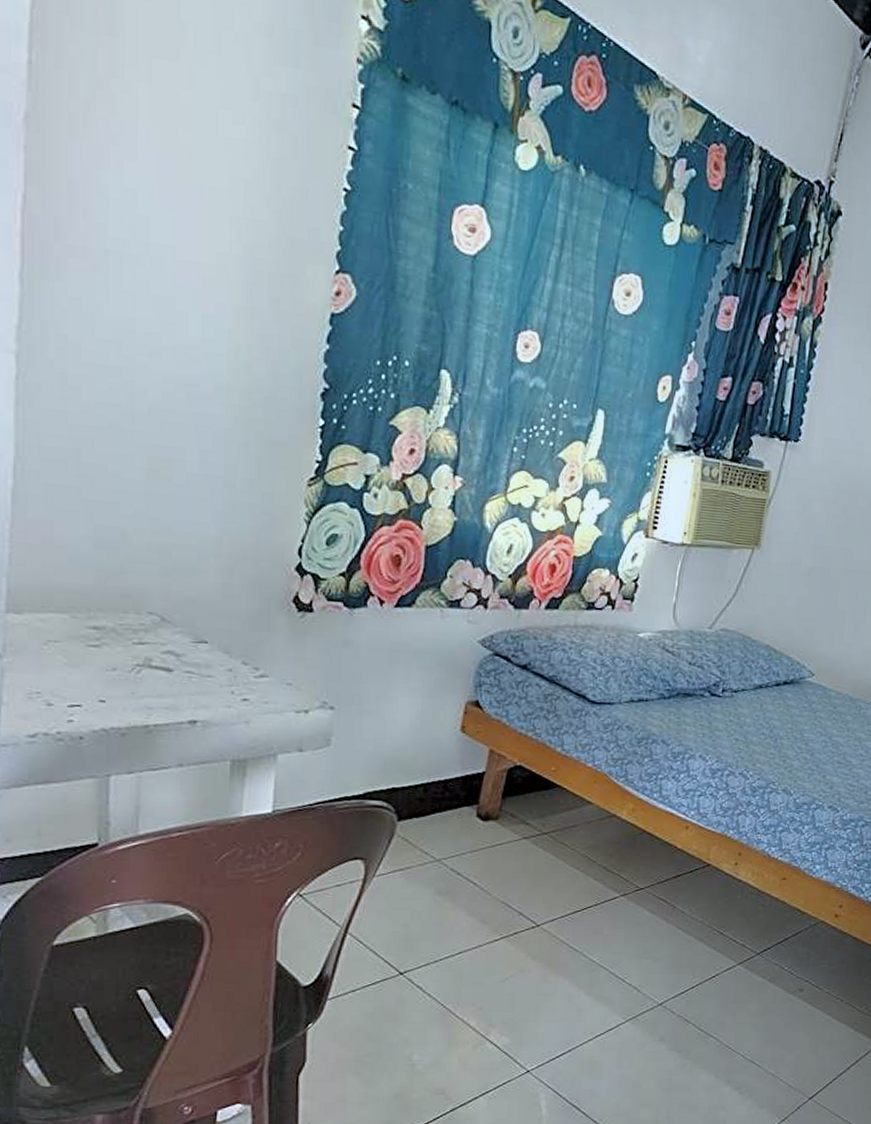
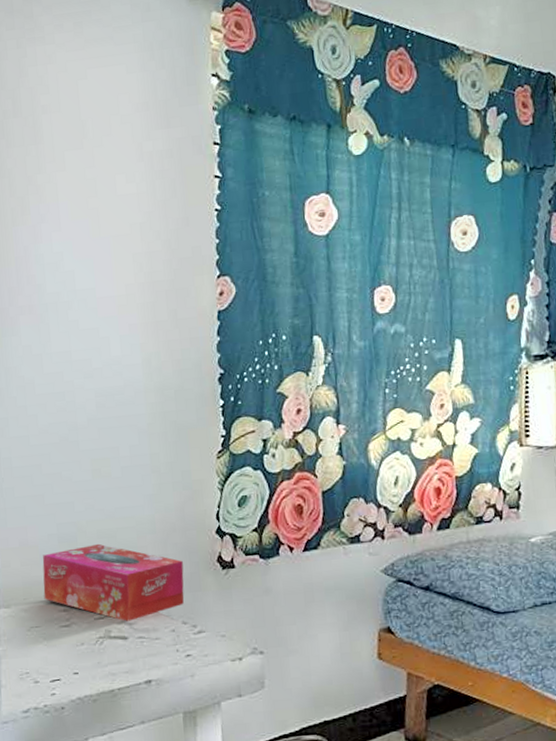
tissue box: none [69,557,251,652] -> present [42,543,185,621]

